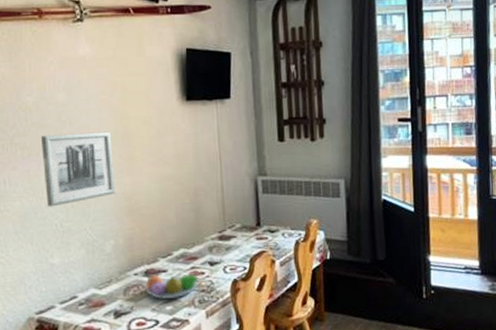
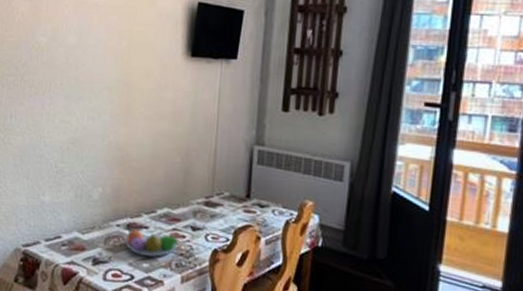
wall art: present [41,131,115,207] -> none [45,76,112,147]

